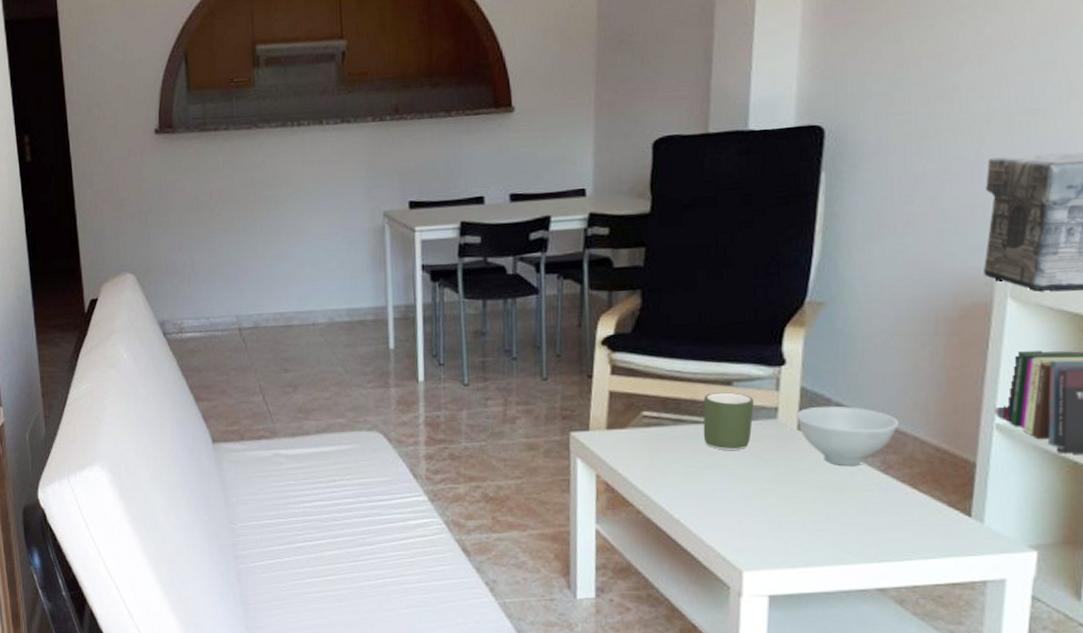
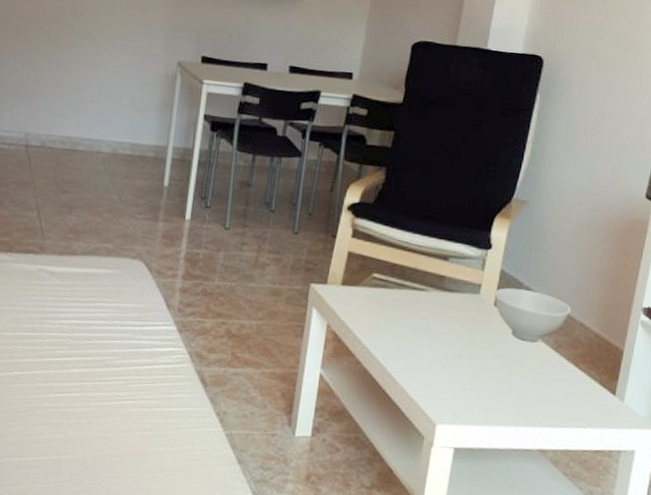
mug: present [703,392,754,450] -> none [419,264,463,317]

